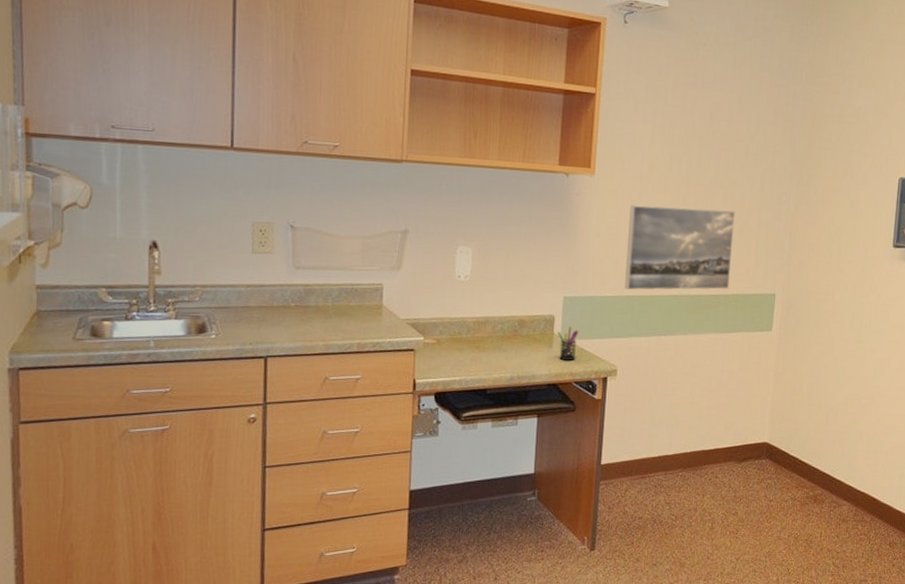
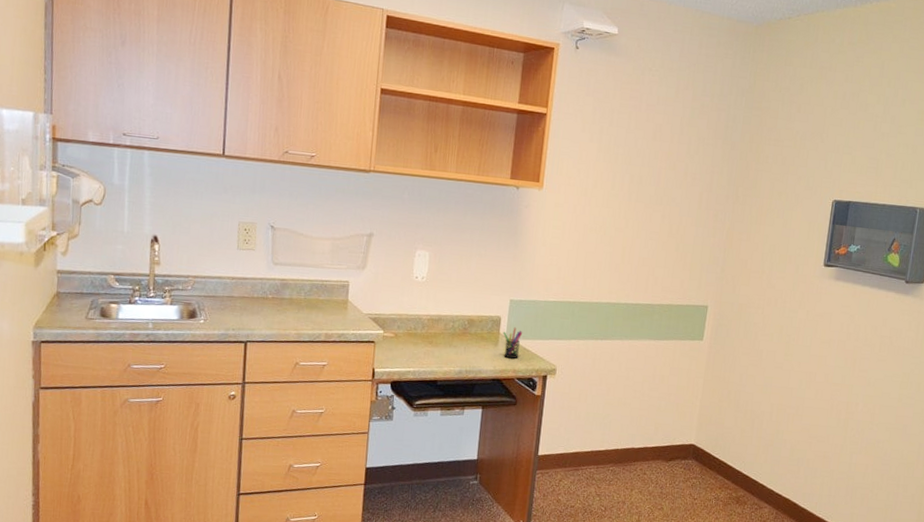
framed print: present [625,204,735,291] -> none [566,217,673,300]

